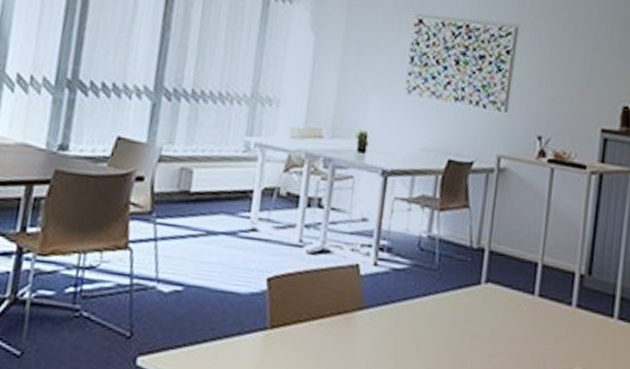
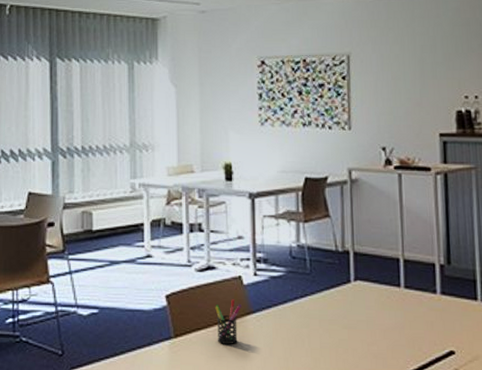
pen holder: none [321,290,354,343] -> present [215,299,242,344]

